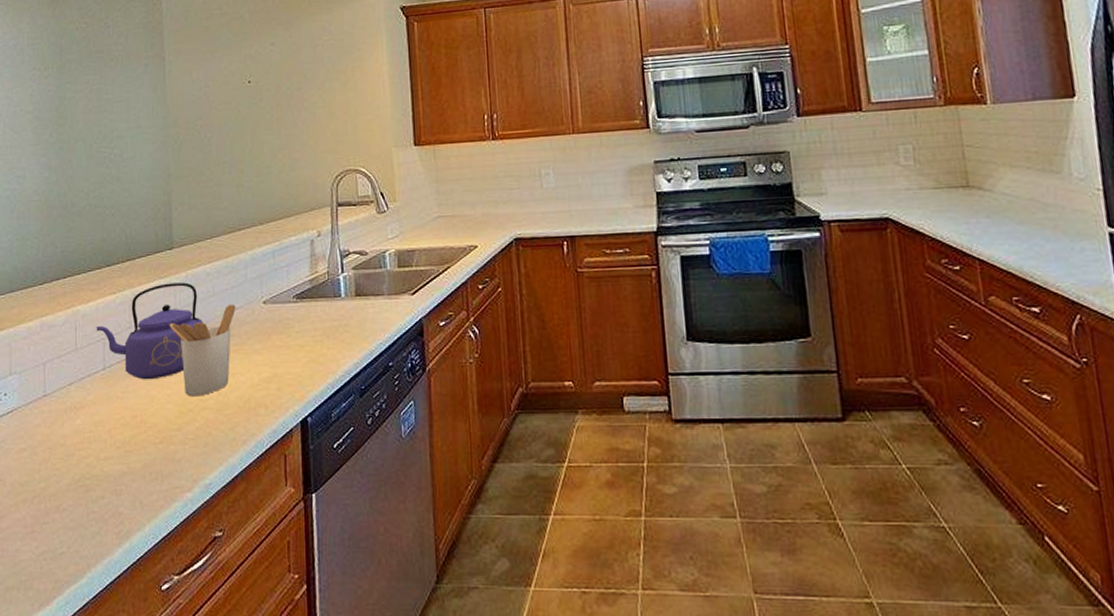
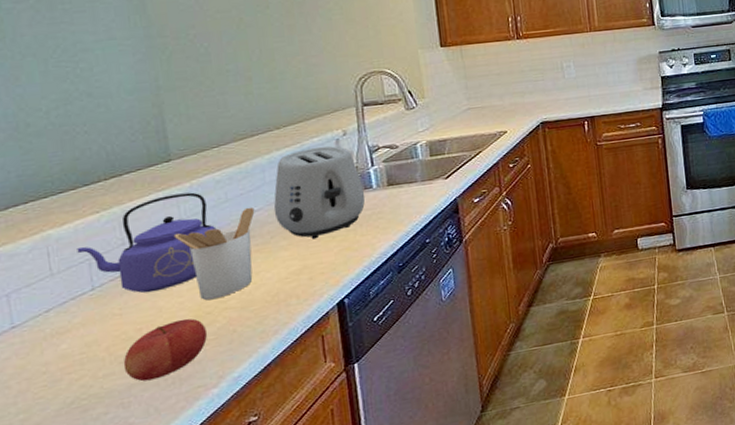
fruit: none [120,412,188,471] -> present [123,318,208,382]
toaster: none [252,246,334,346] -> present [273,146,366,239]

